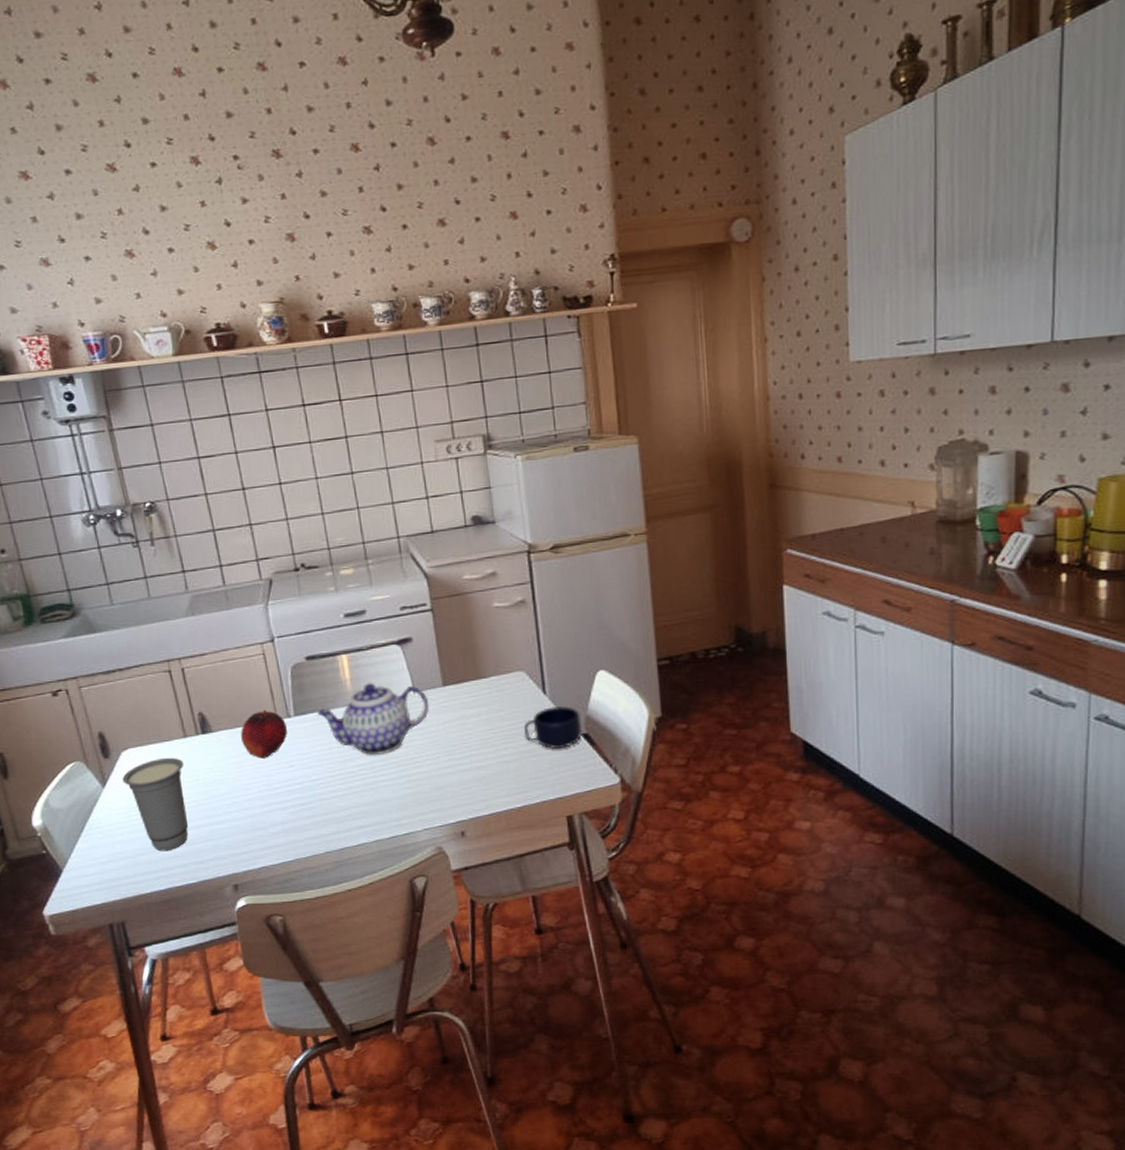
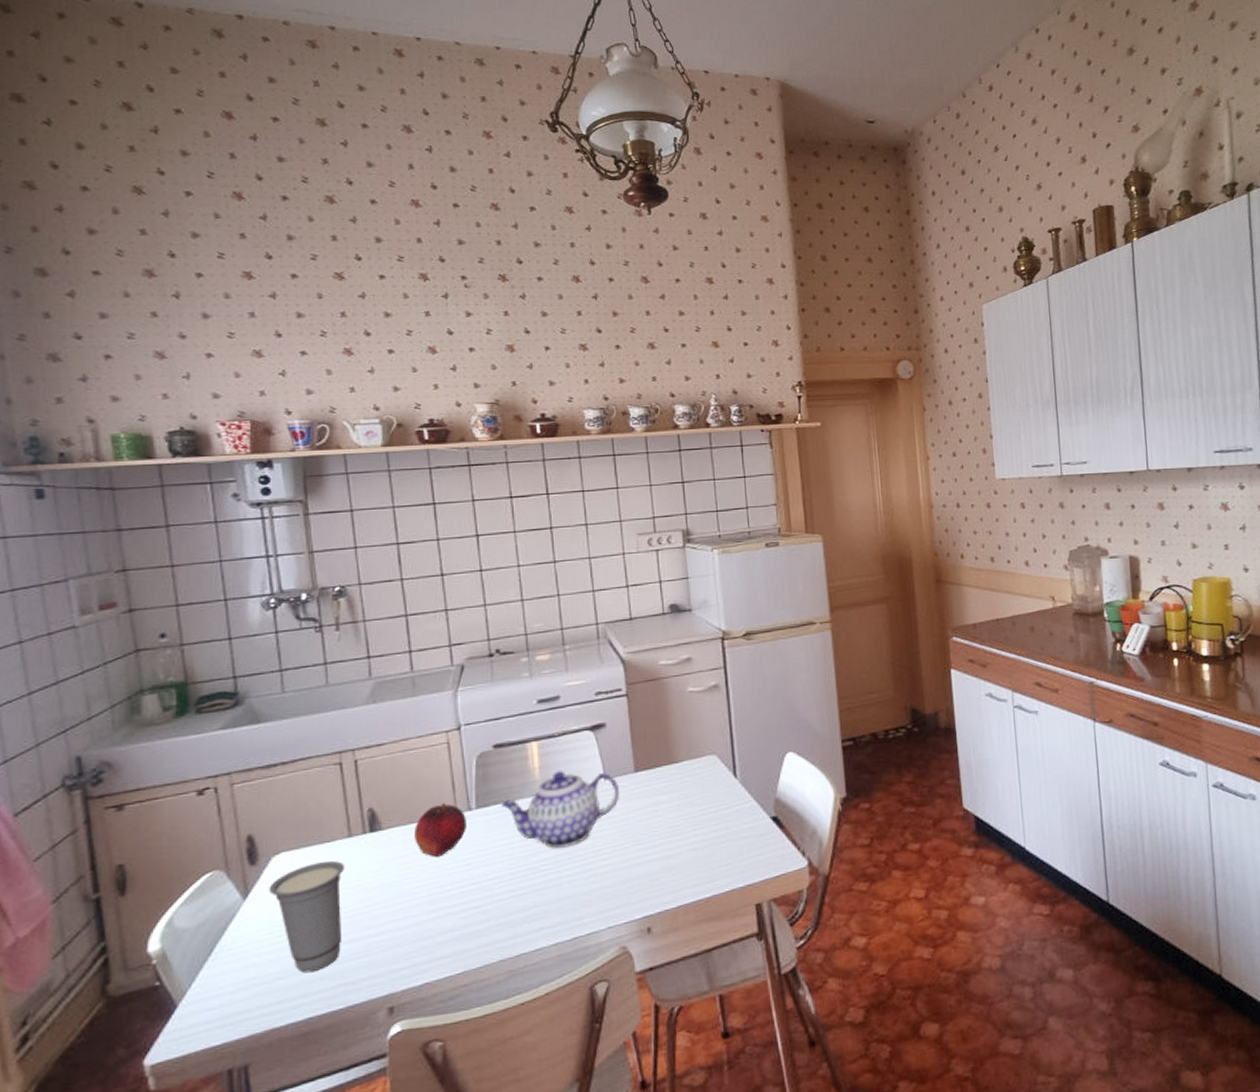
mug: present [524,705,583,750] -> none [715,788,772,834]

